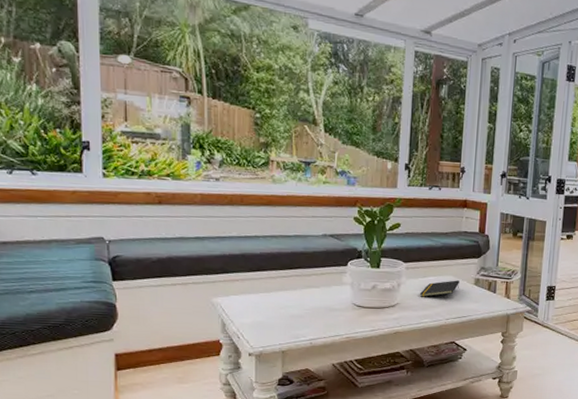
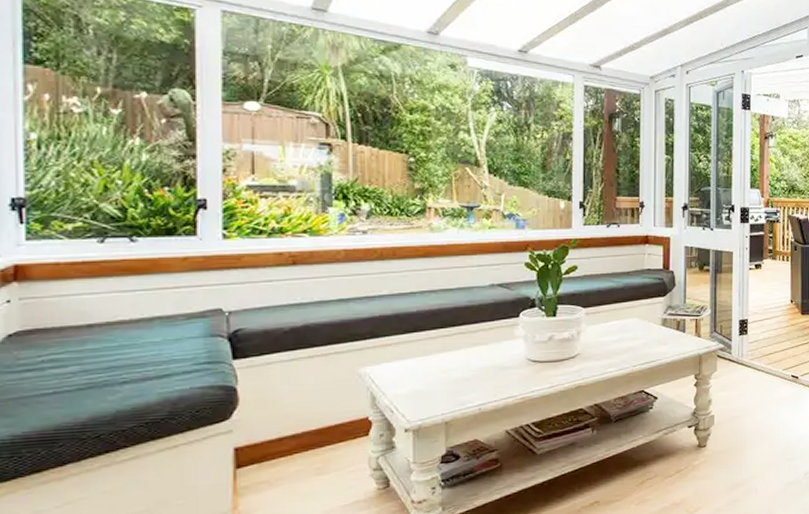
notepad: present [420,280,459,297] -> none [603,322,645,344]

